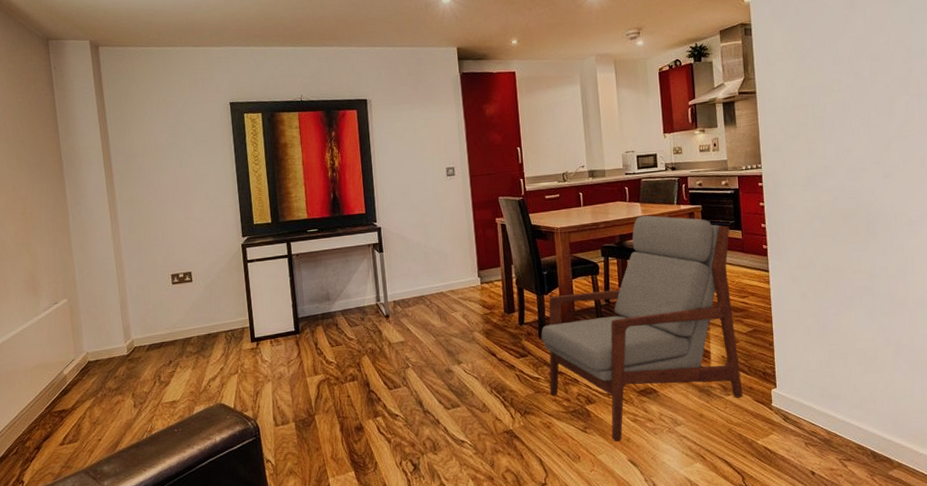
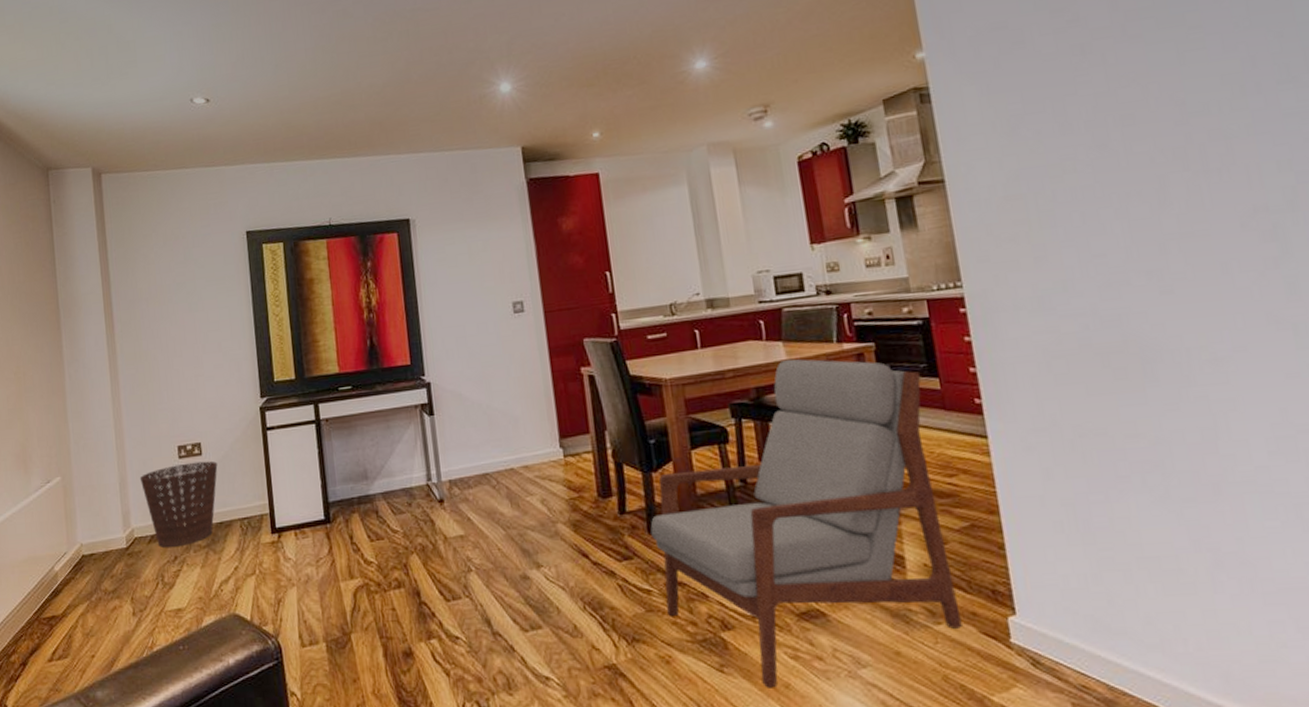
basket: none [138,286,206,355] -> present [139,461,218,548]

